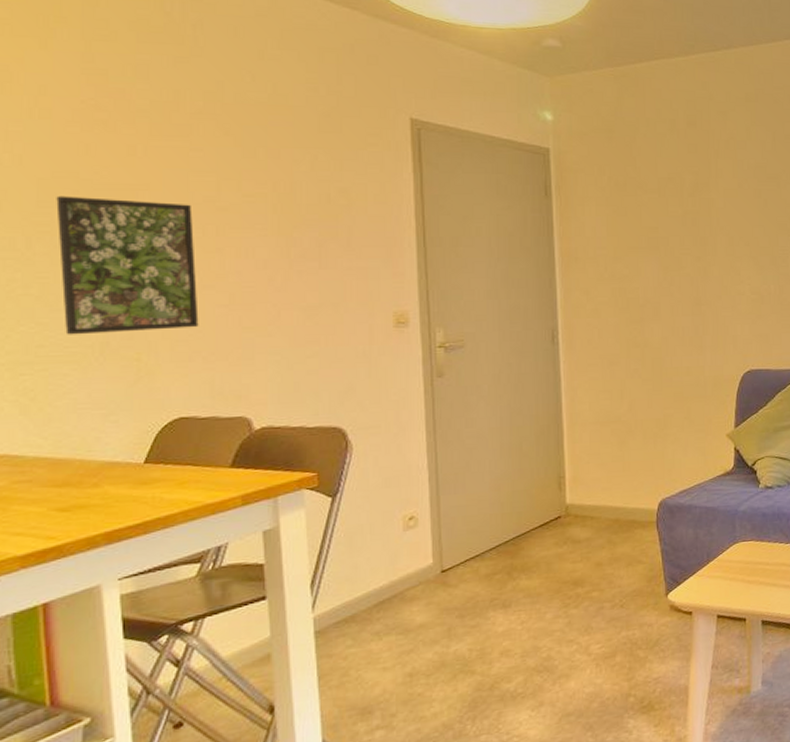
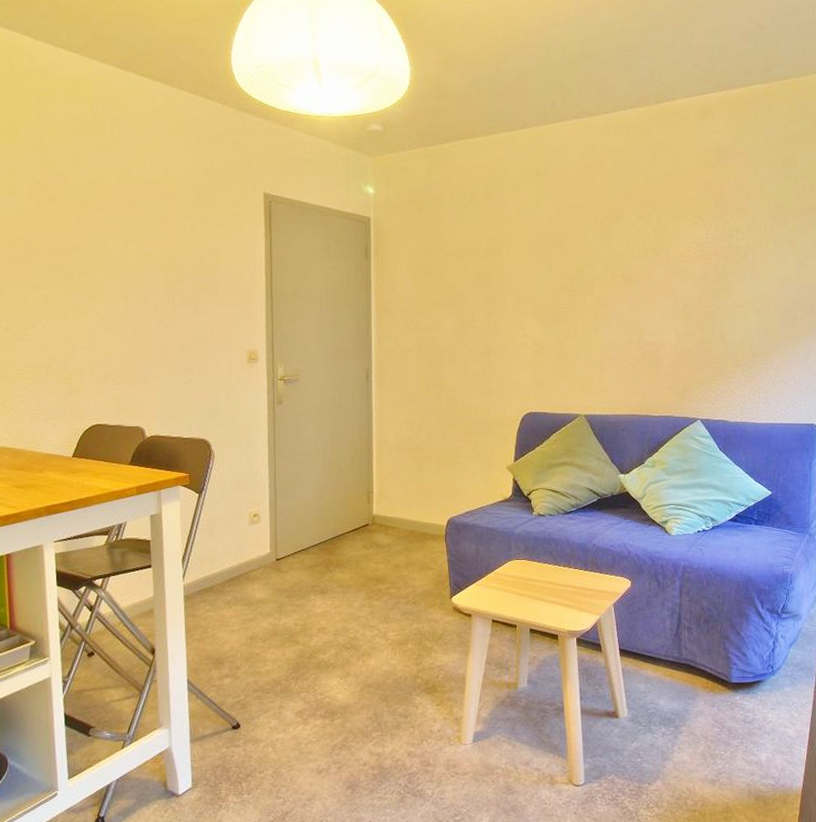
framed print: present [56,195,199,335] -> none [19,253,111,358]

